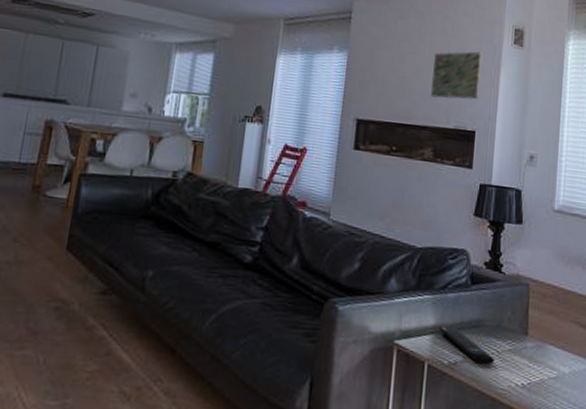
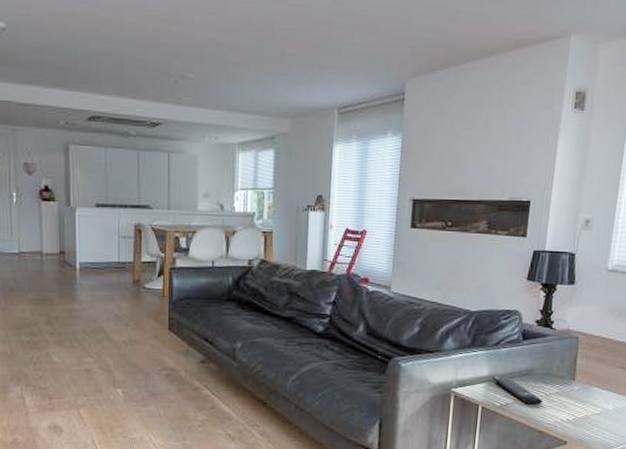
wall art: present [431,51,482,100] -> none [486,120,539,172]

